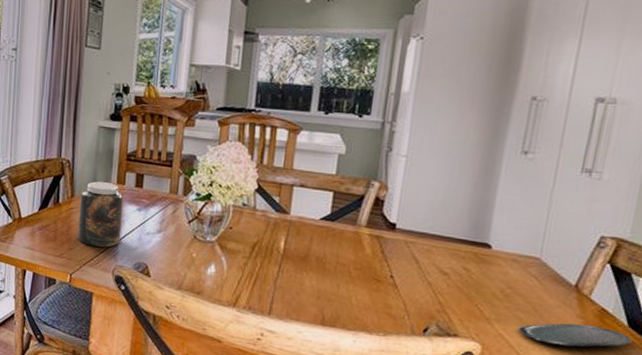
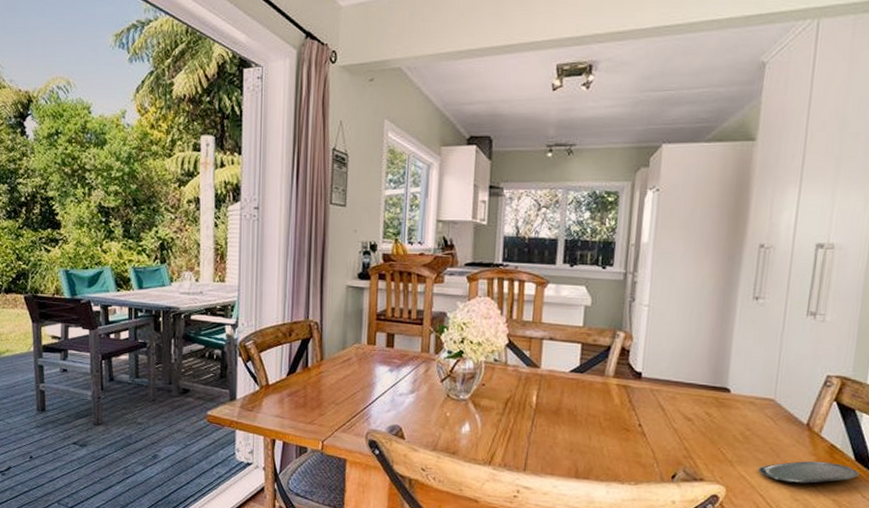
jar: present [77,181,124,248] -> none [328,343,375,411]

